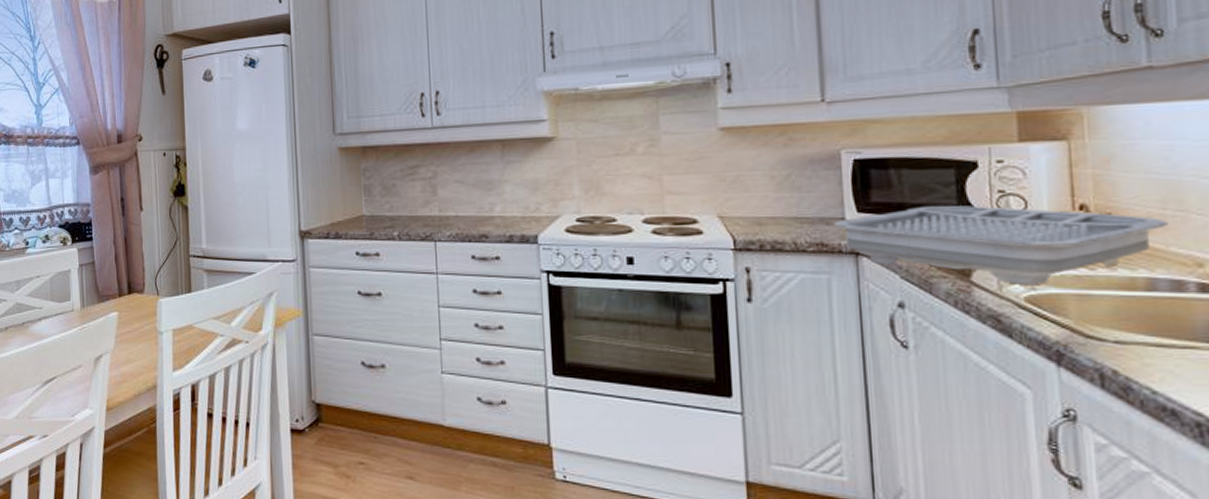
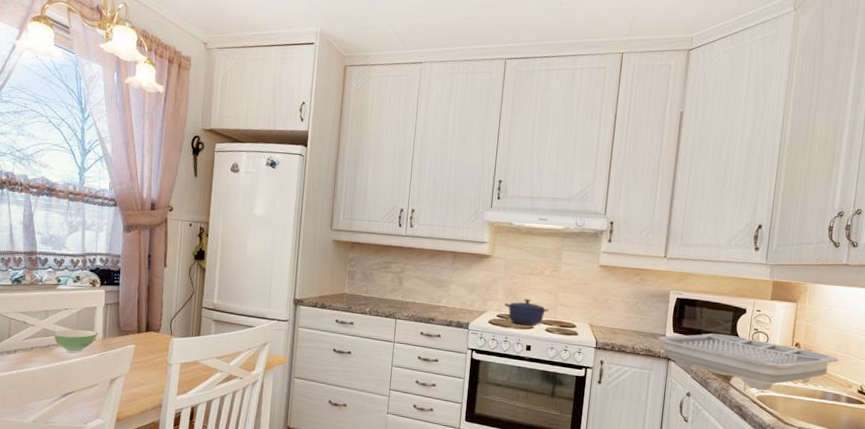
bowl: none [27,299,75,330] -> present [53,329,98,354]
cooking pot: none [584,189,652,230] -> present [504,298,549,326]

